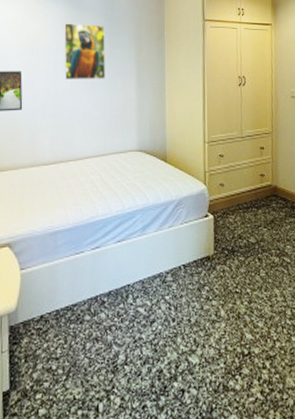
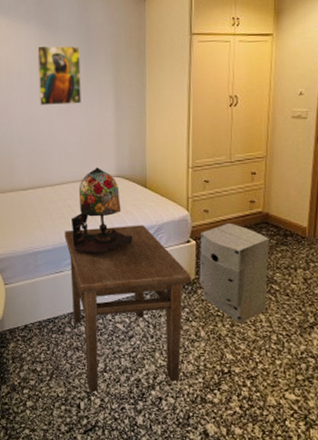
side table: none [86,200,210,390] -> present [64,225,191,392]
table lamp: none [94,142,154,233] -> present [72,167,133,255]
air purifier: none [217,196,280,300] -> present [199,222,270,324]

